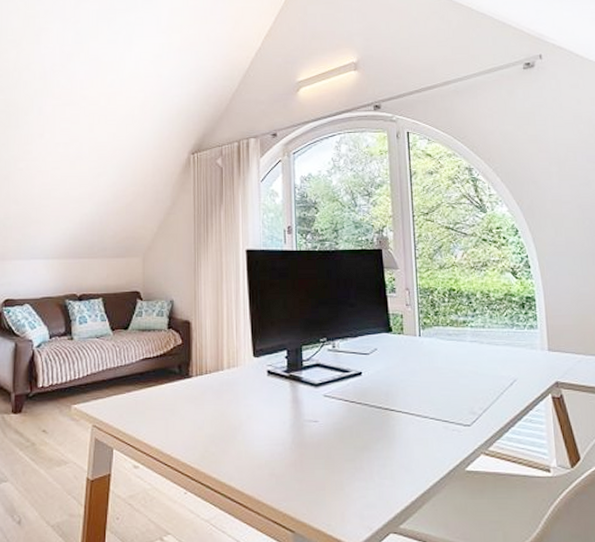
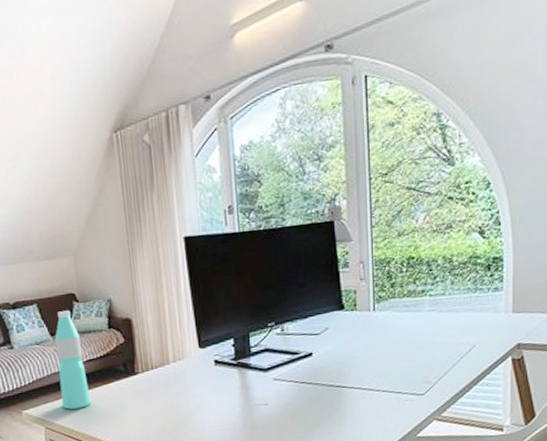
water bottle: none [112,307,142,408] -> present [55,310,91,410]

